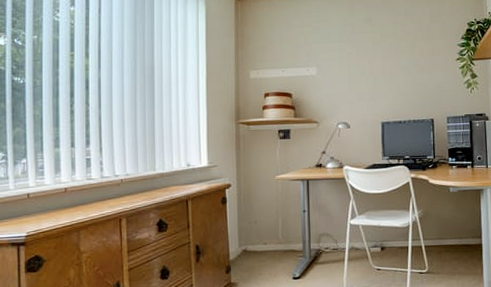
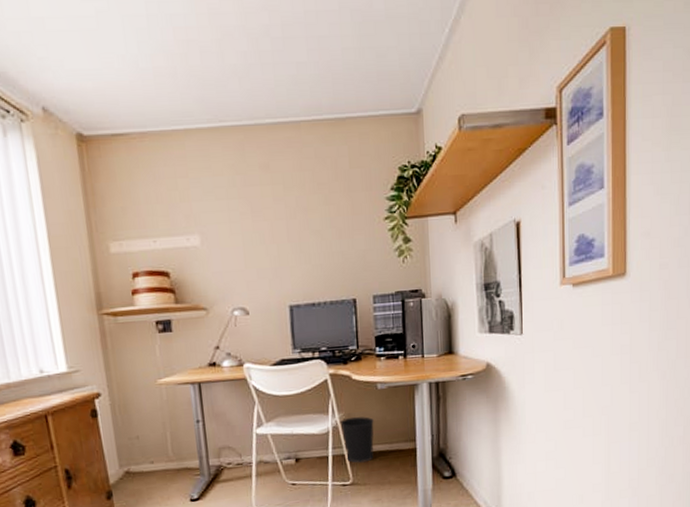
wastebasket: none [419,214,447,254] -> present [340,416,374,463]

